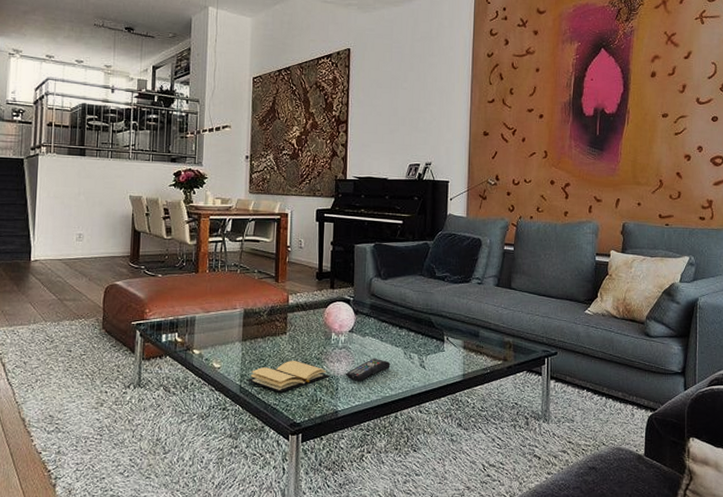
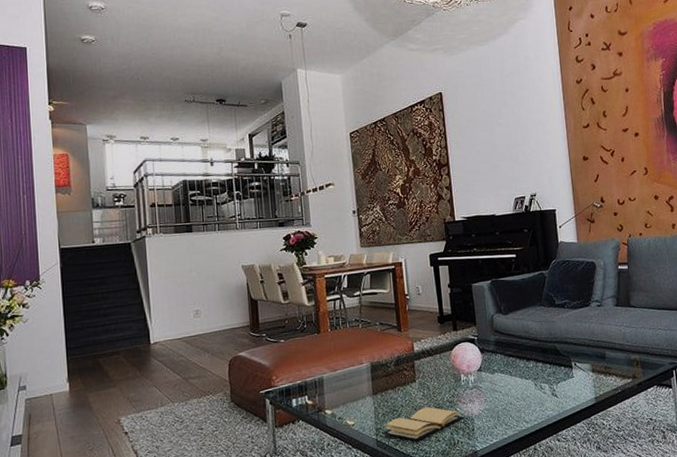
remote control: present [345,359,391,381] -> none [479,393,523,419]

